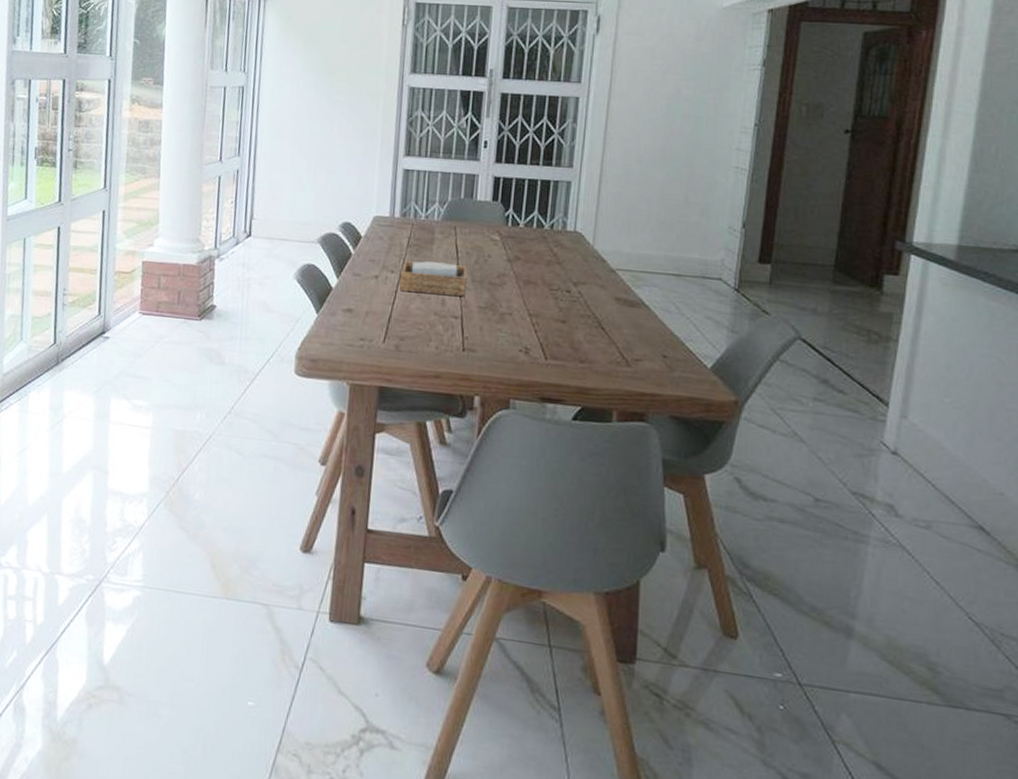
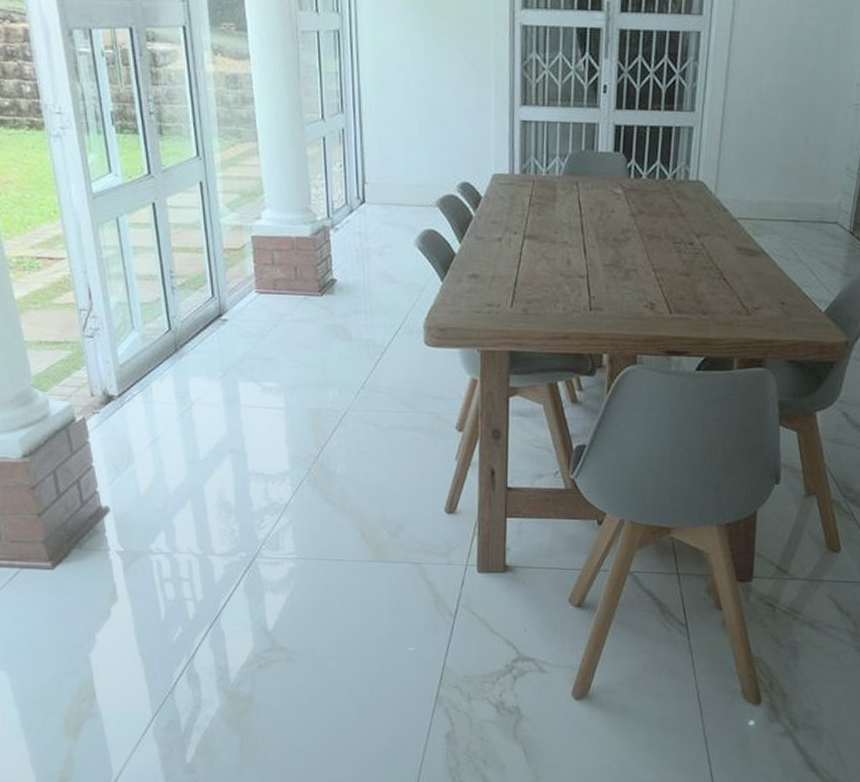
napkin holder: present [398,261,468,297] -> none [523,220,591,256]

